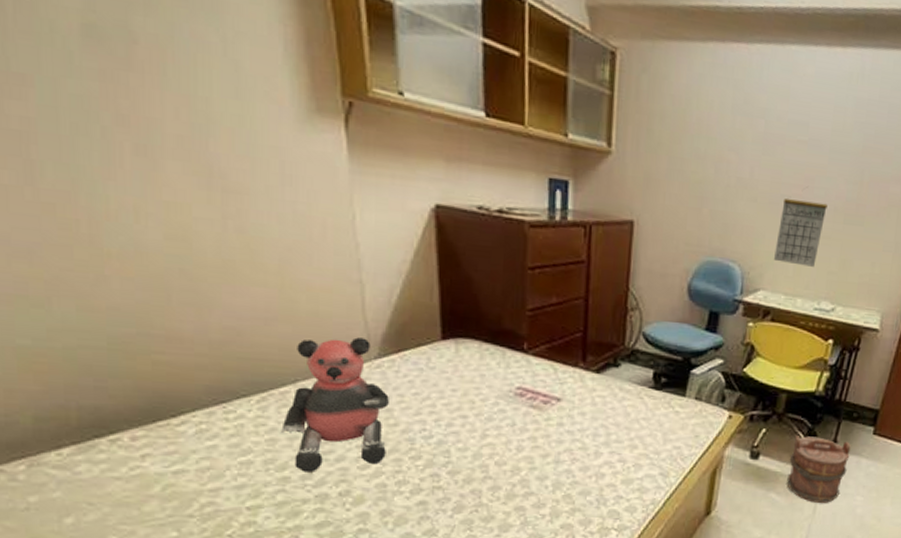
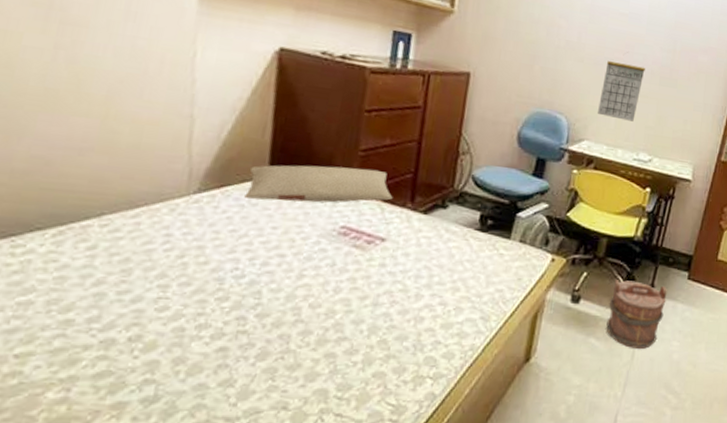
bear: present [281,337,389,472] -> none [74,171,203,315]
pillow: none [422,327,564,365] -> present [244,165,393,203]

